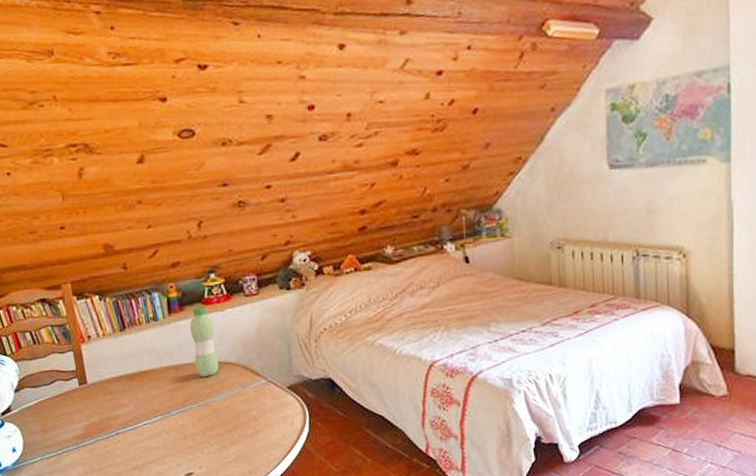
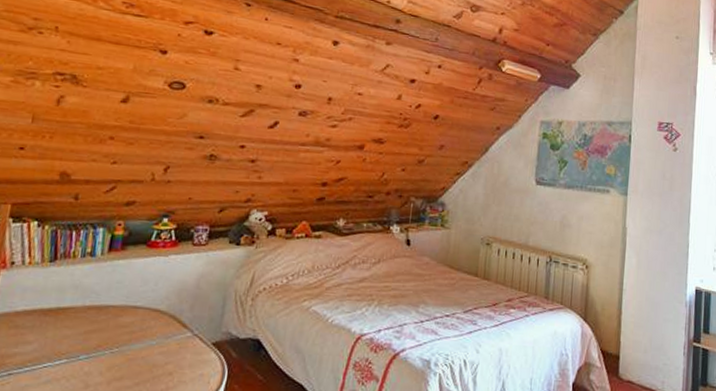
water bottle: present [190,306,219,378] -> none [120,248,153,323]

